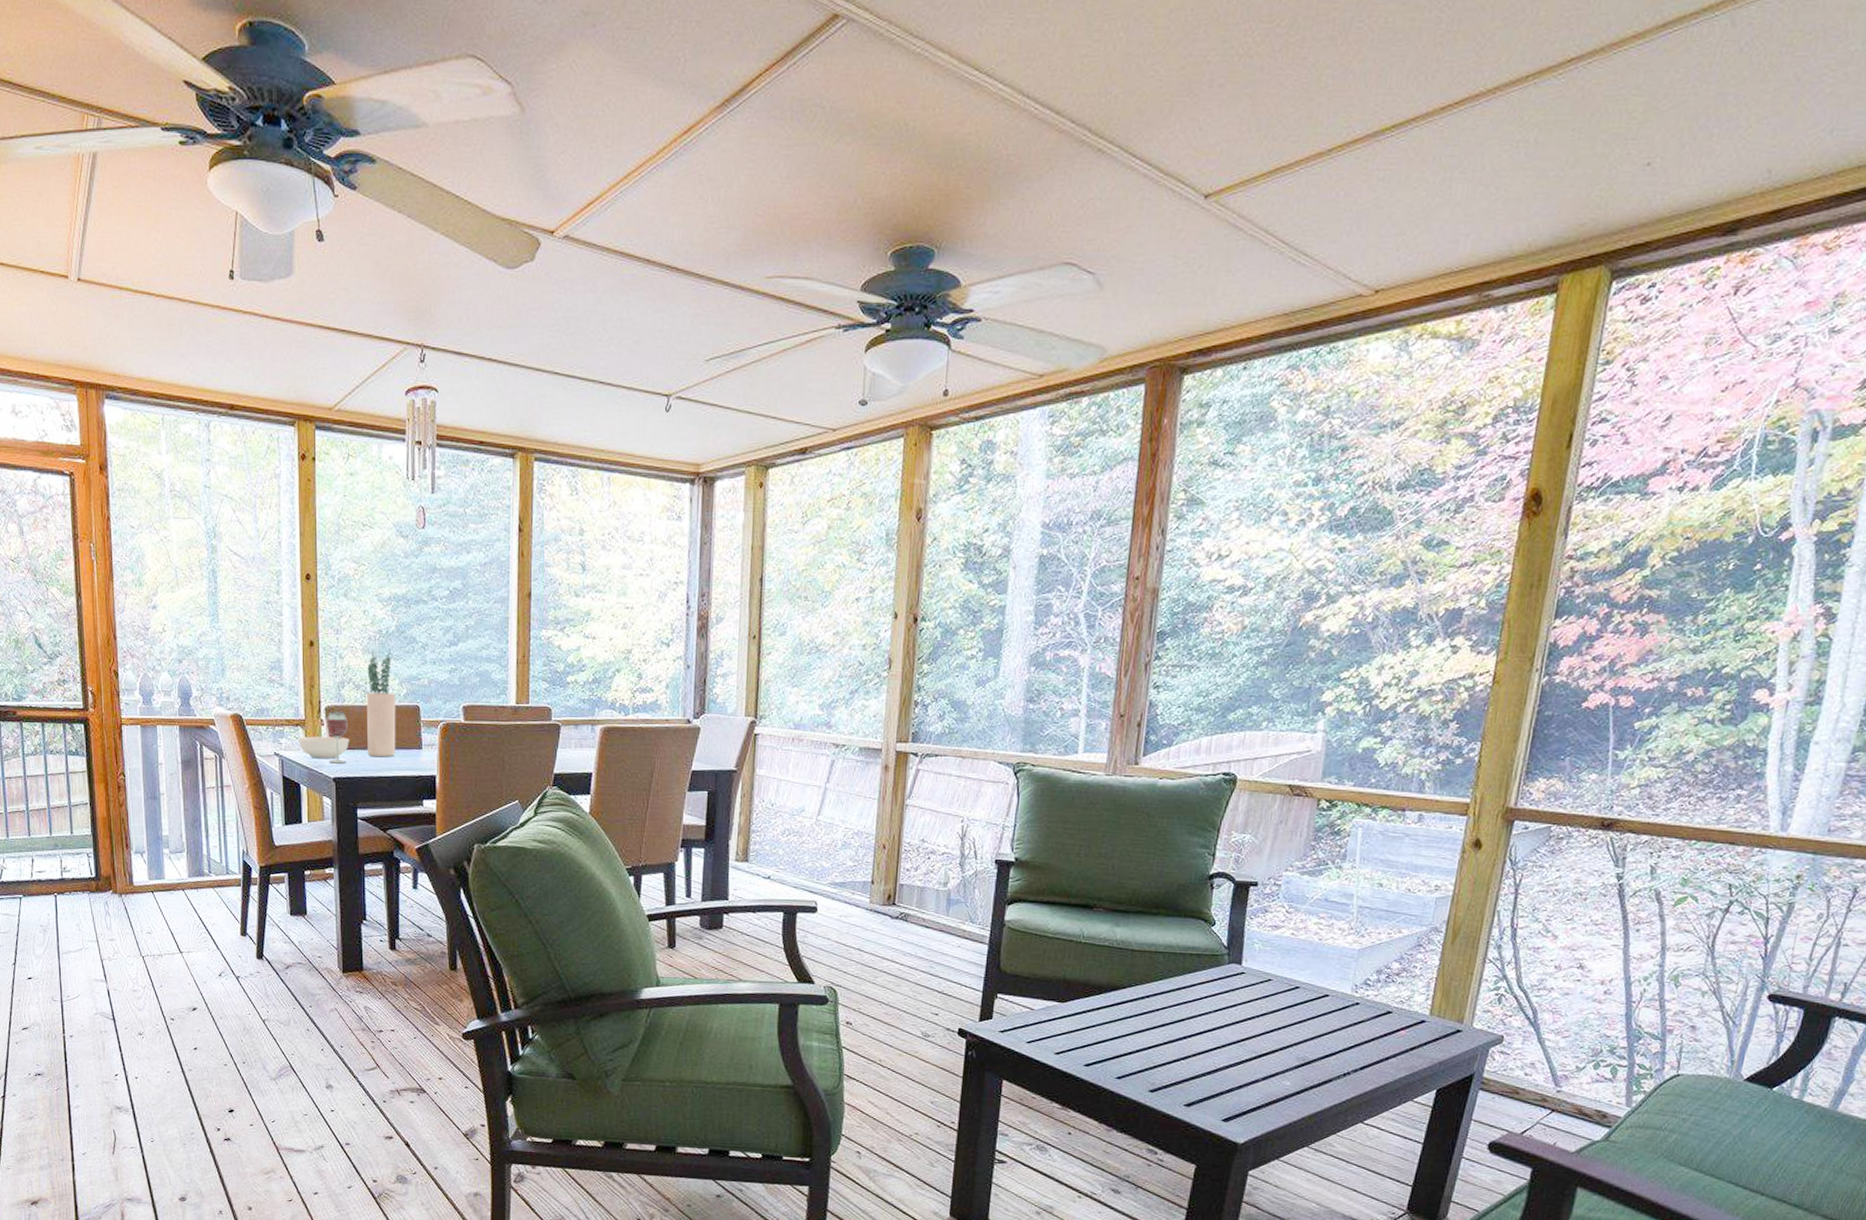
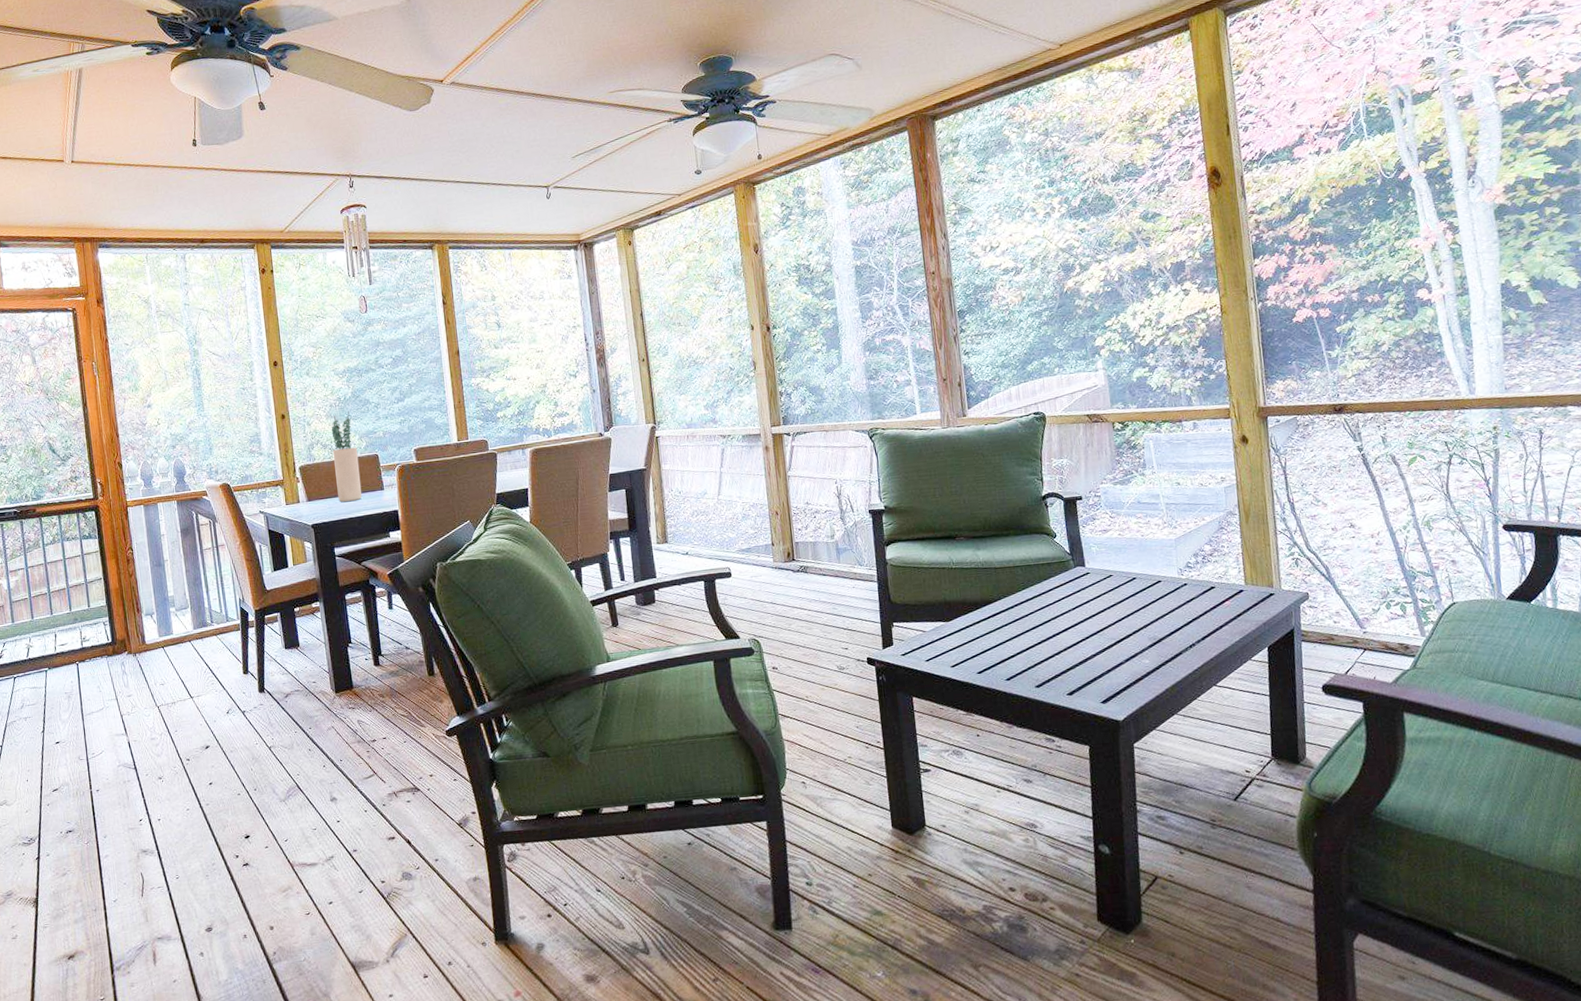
bowl: present [297,736,349,759] -> none [278,489,322,511]
wineglass: present [327,711,348,764] -> none [301,468,322,513]

